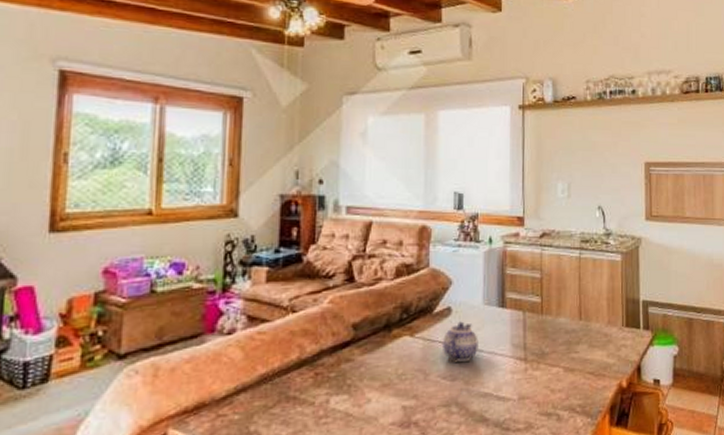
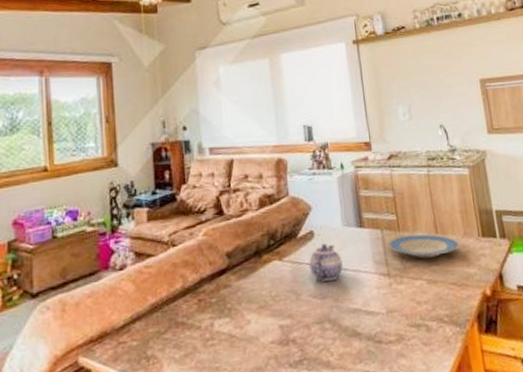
plate: none [529,319,601,345] -> present [388,234,459,259]

